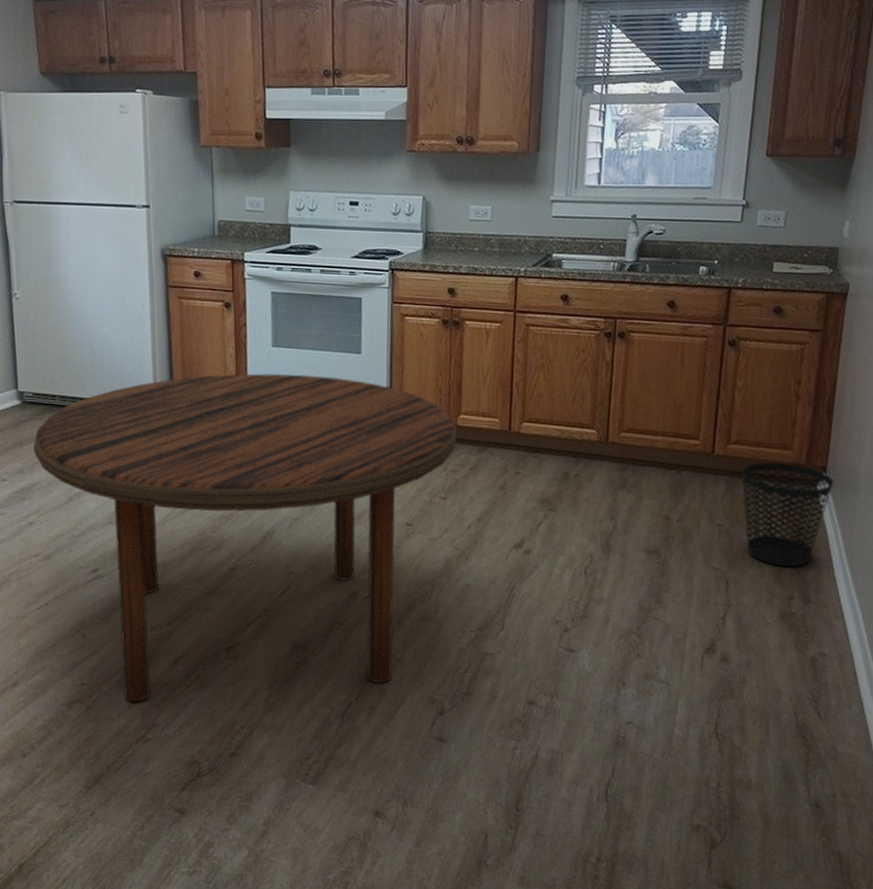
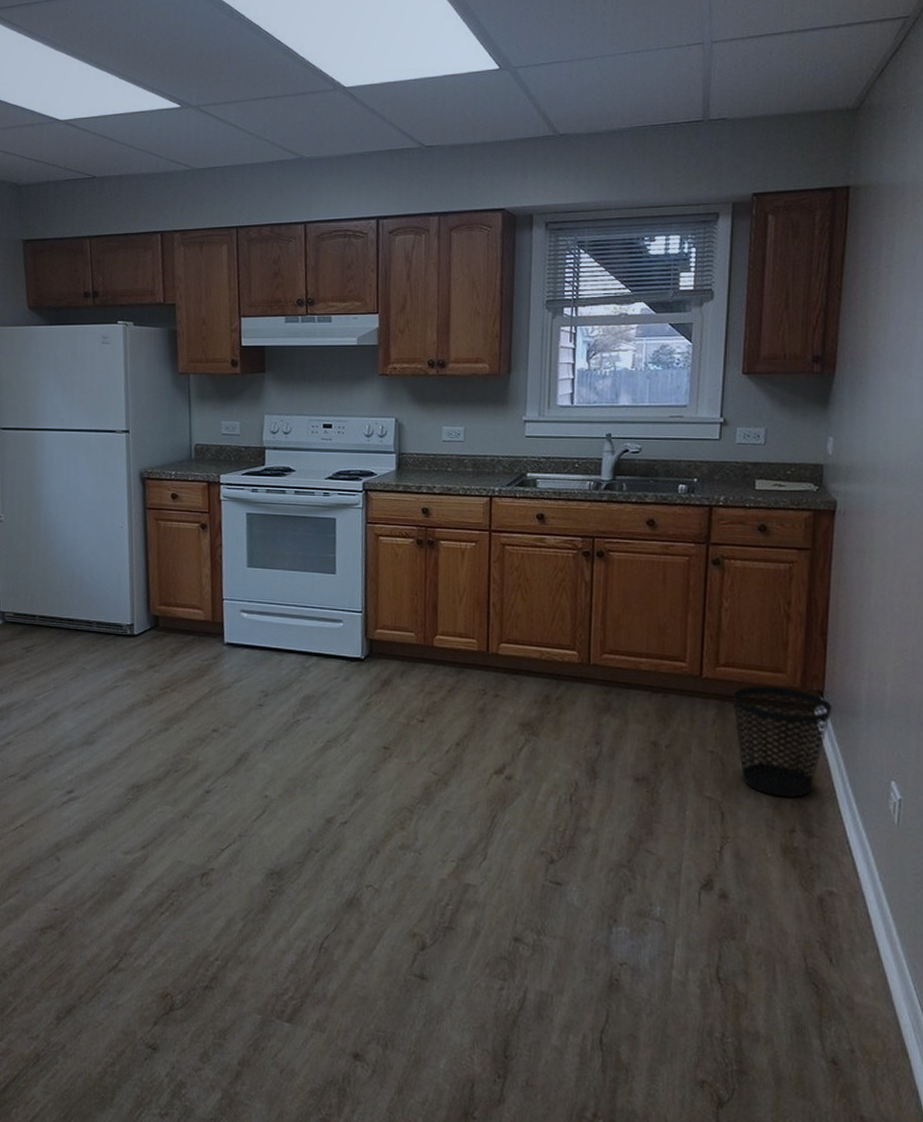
dining table: present [33,373,458,703] -> none [13,593,435,930]

